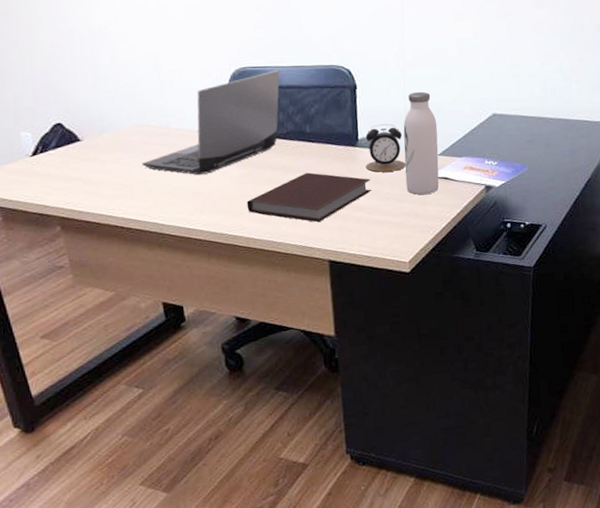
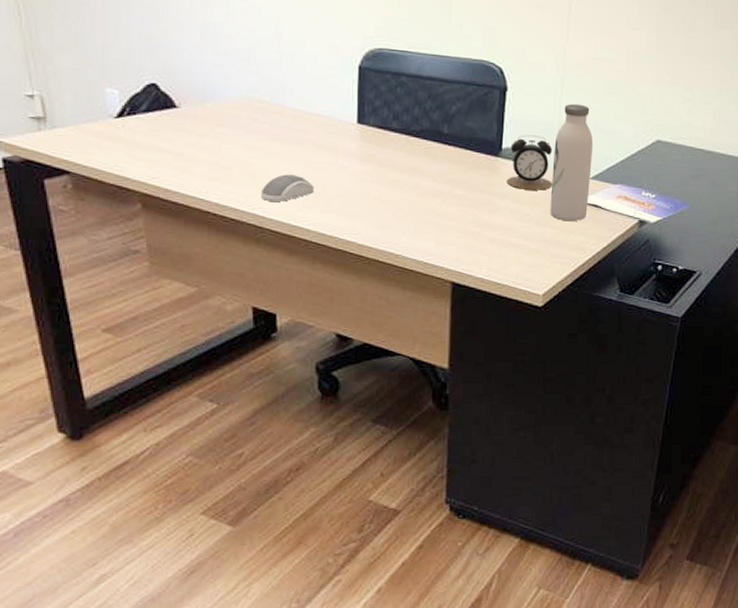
laptop computer: present [142,70,280,176] -> none [247,57,421,166]
computer mouse: none [158,185,203,210] -> present [260,174,314,202]
notebook: present [246,172,371,223] -> none [364,179,510,238]

